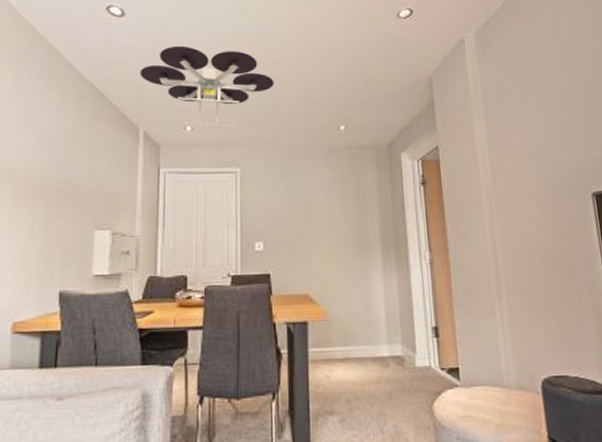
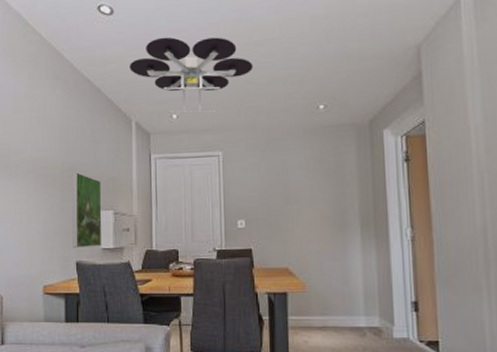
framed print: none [56,185,98,276] -> present [72,172,102,249]

